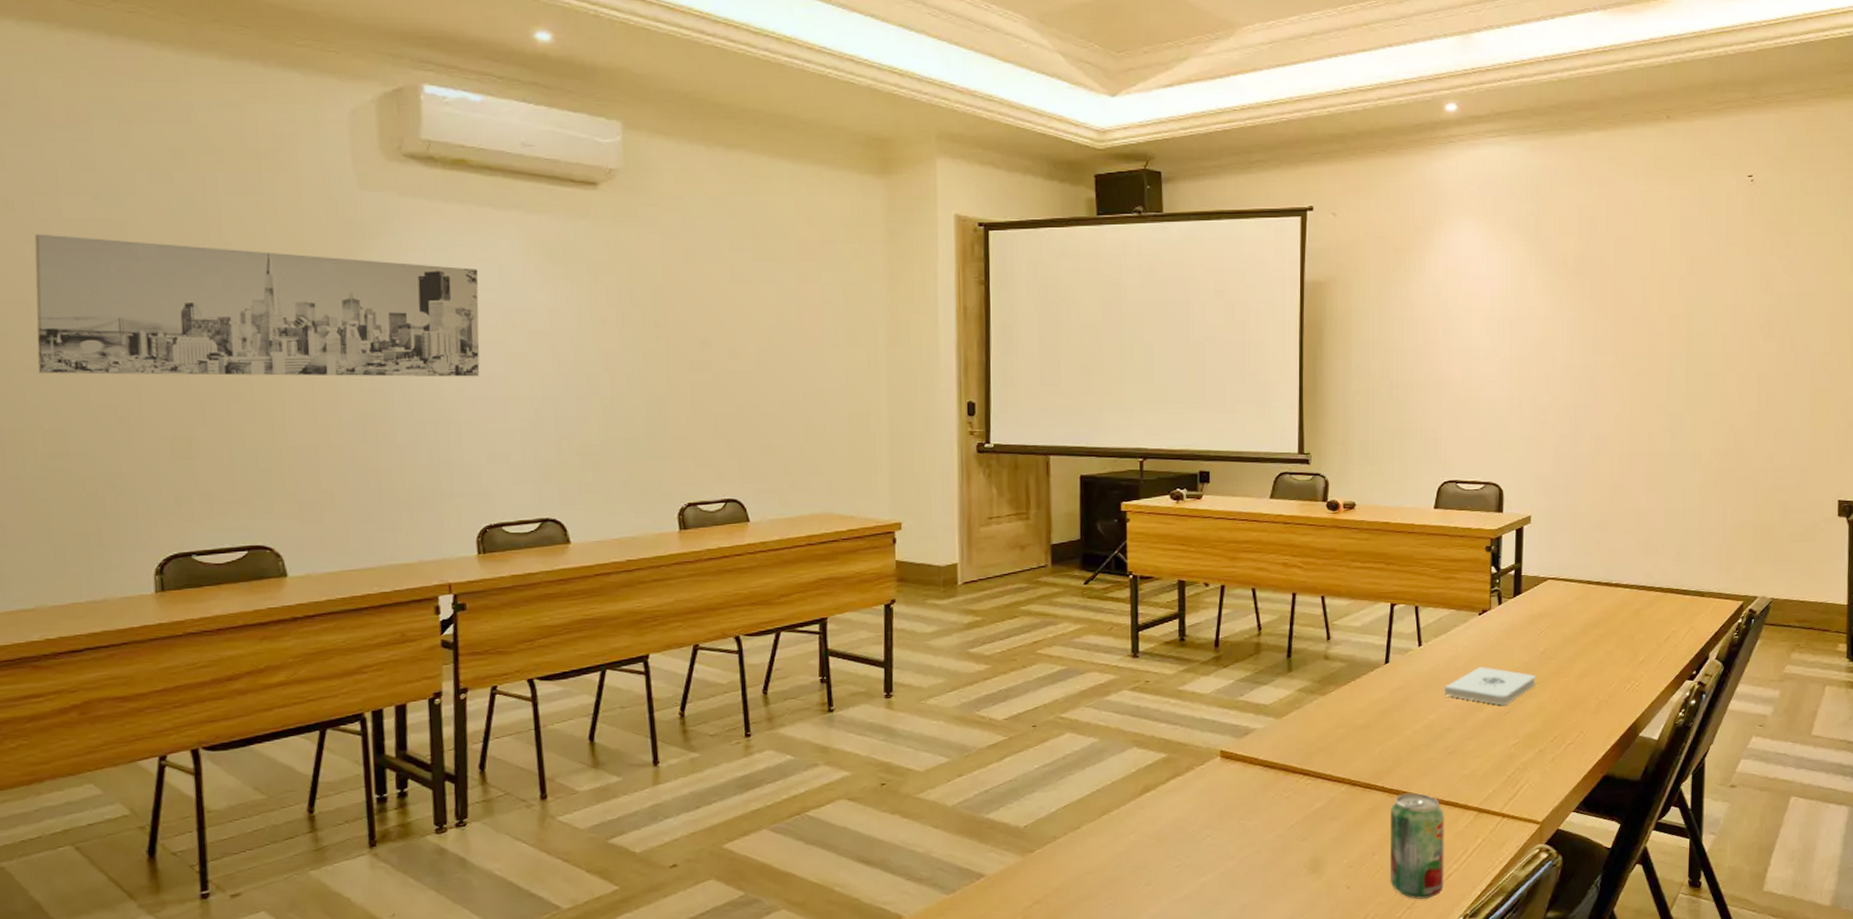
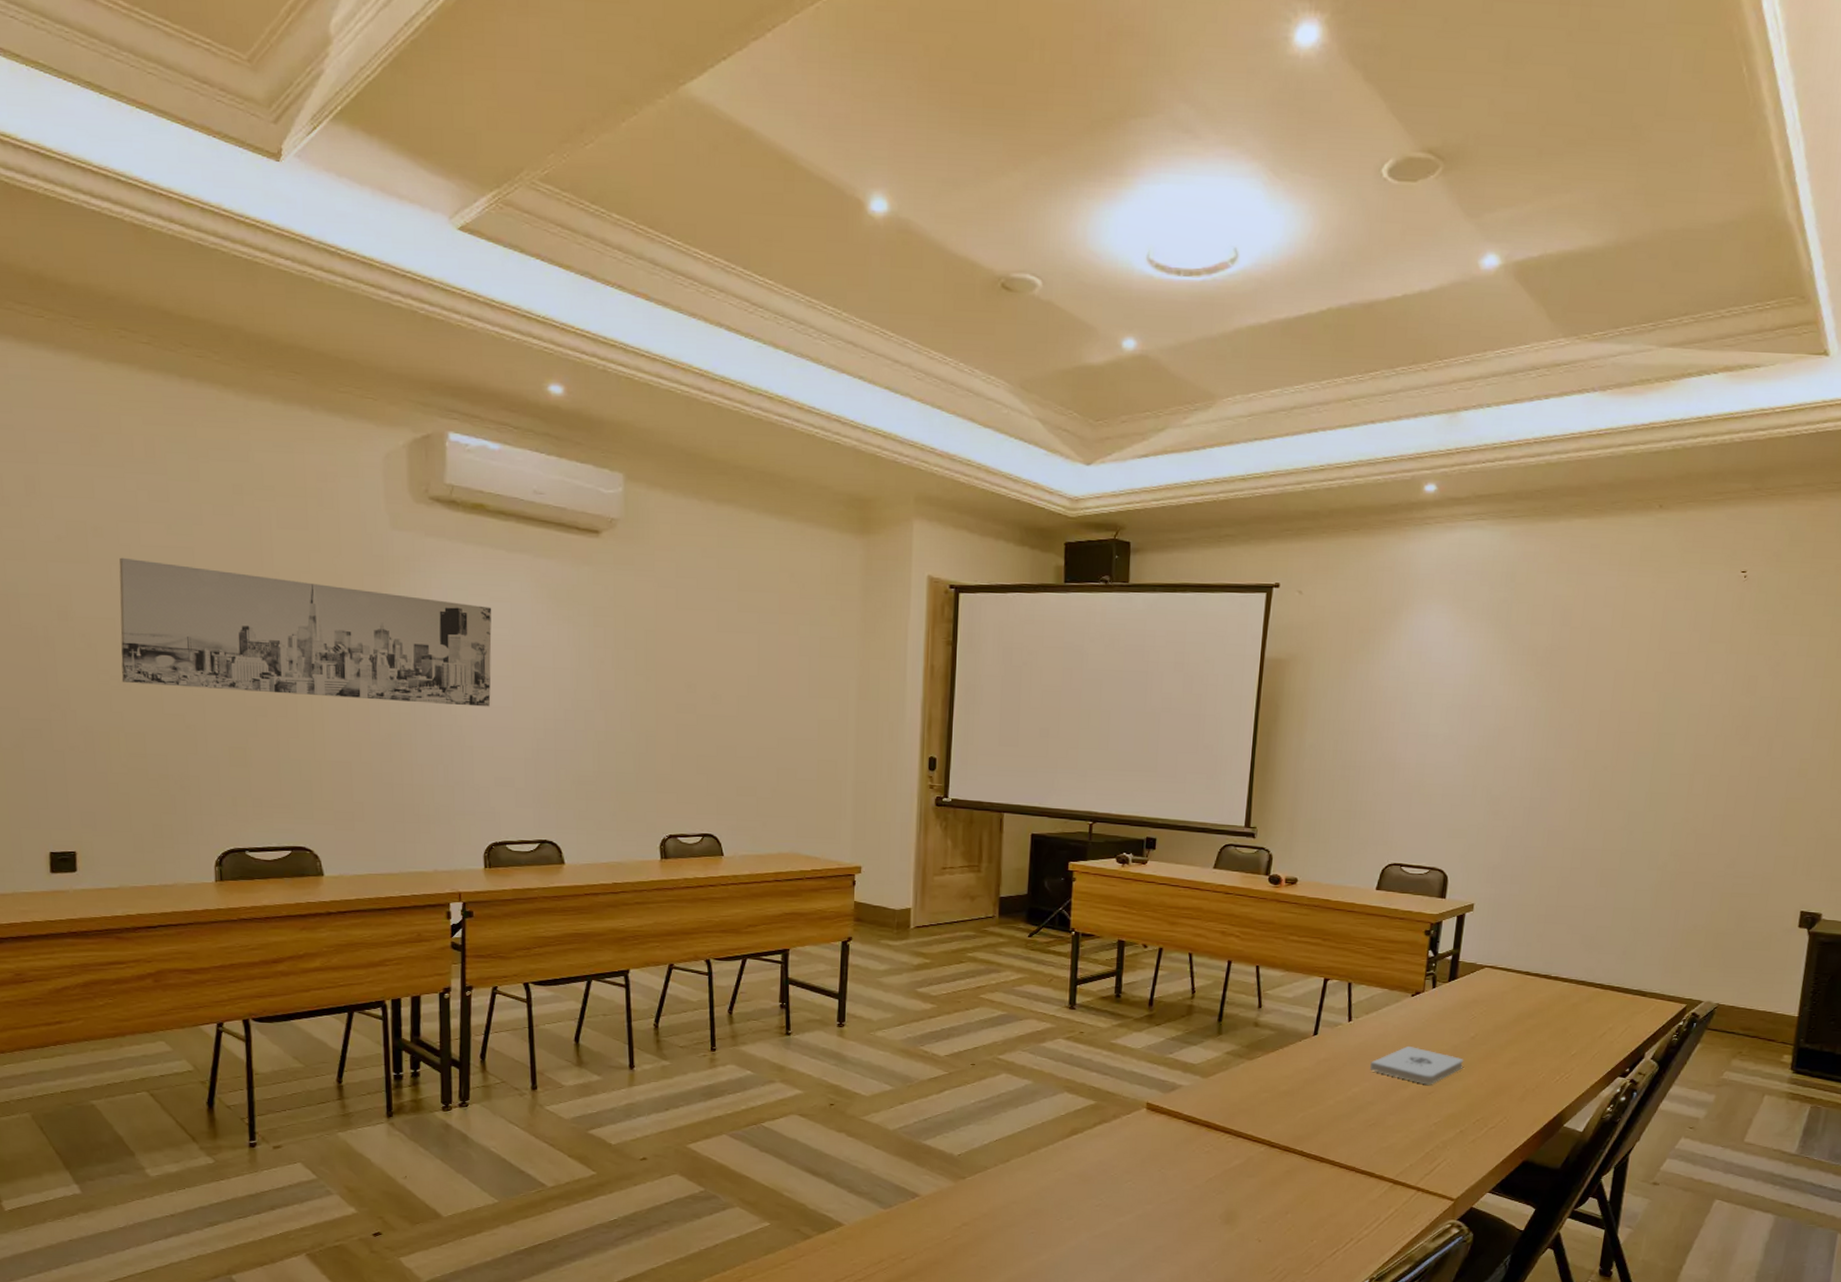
beverage can: present [1390,793,1445,899] -> none [1301,1159,1360,1259]

